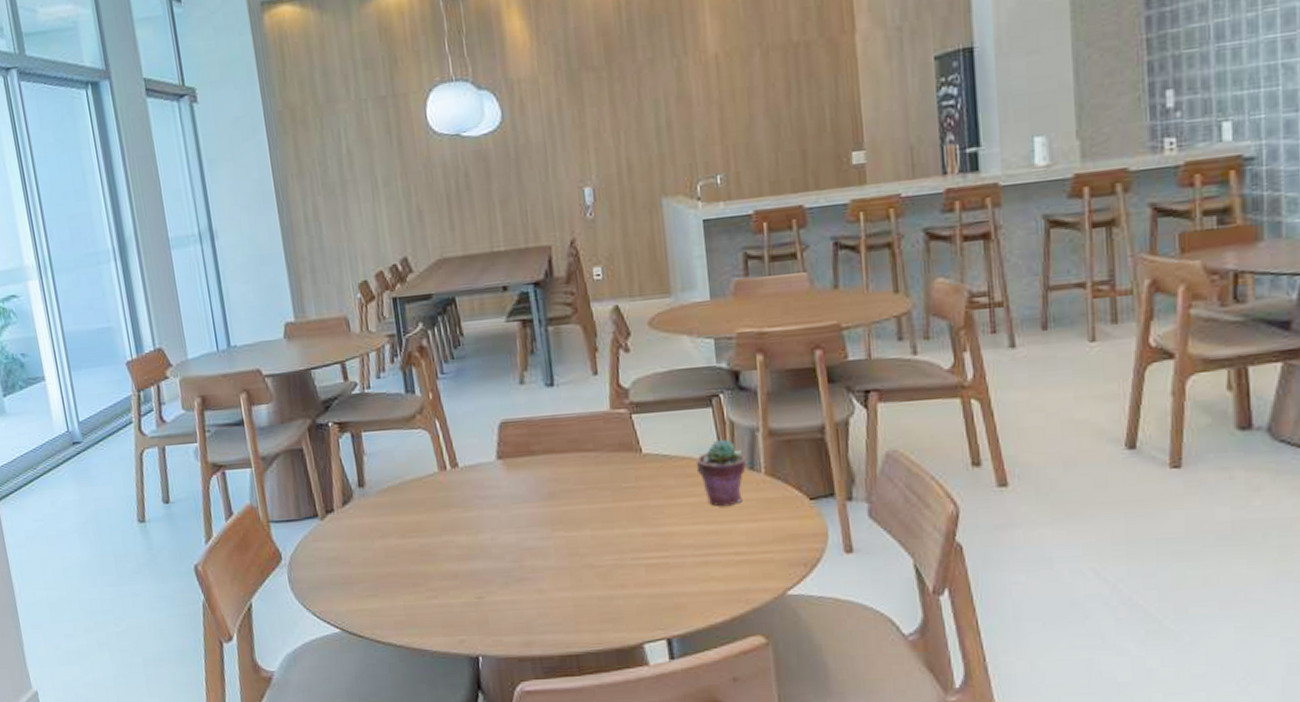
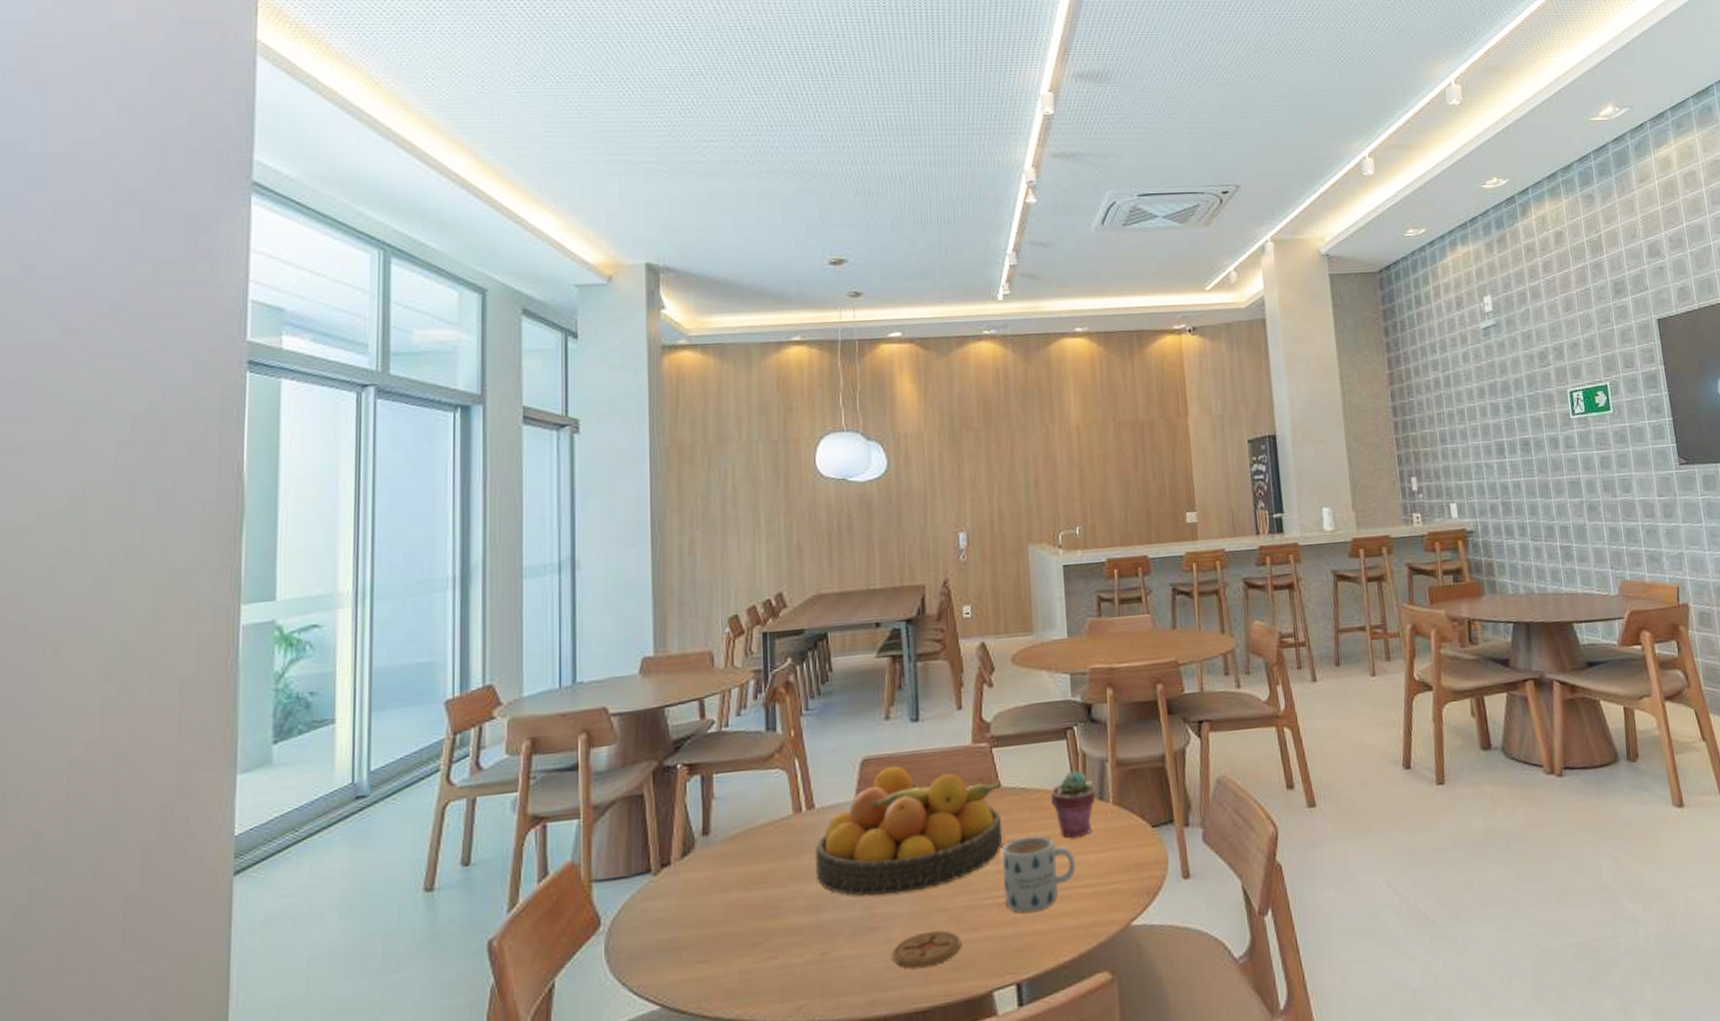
fruit bowl: none [462,429,647,550] -> present [815,765,1003,896]
coaster: none [543,585,610,617] -> present [892,930,961,968]
mug: none [647,502,726,575] -> present [1002,835,1076,913]

